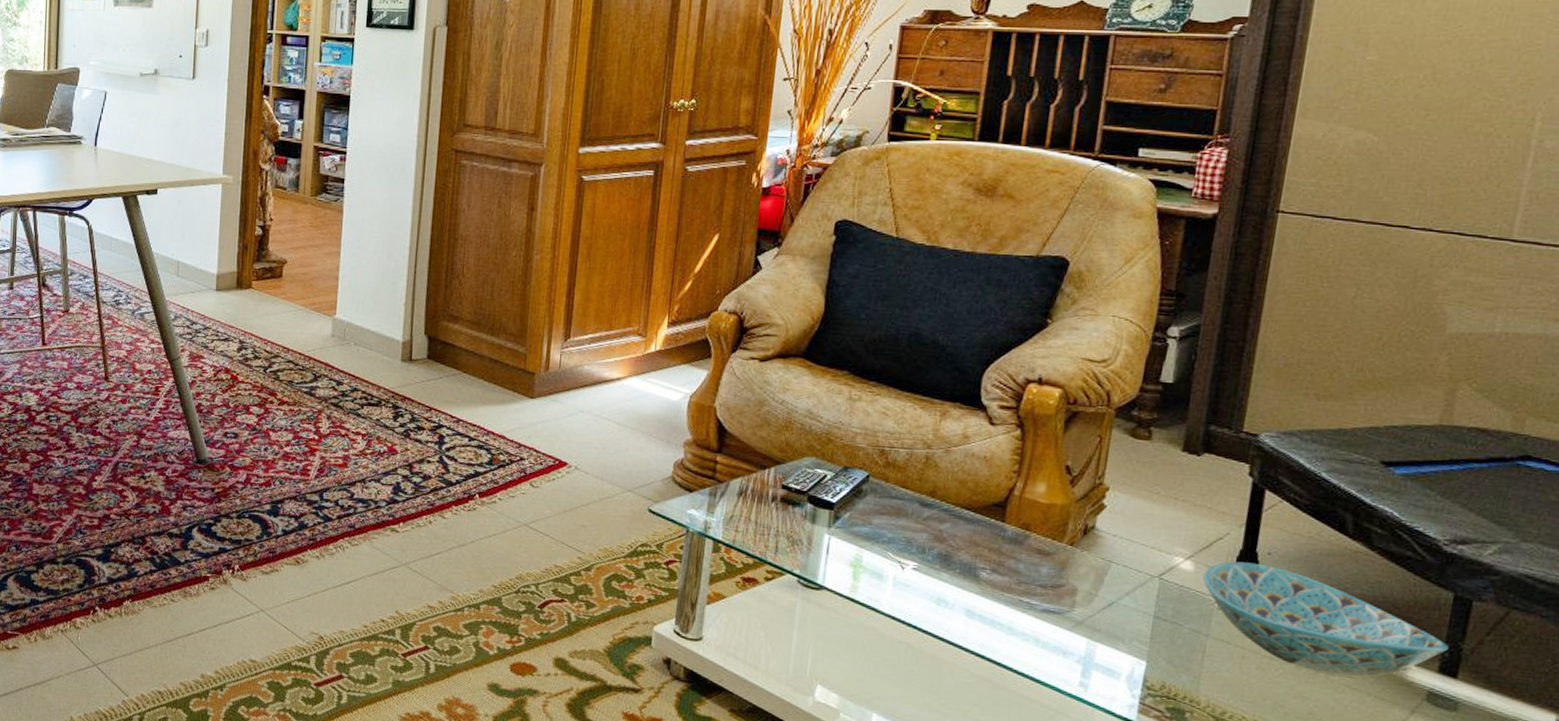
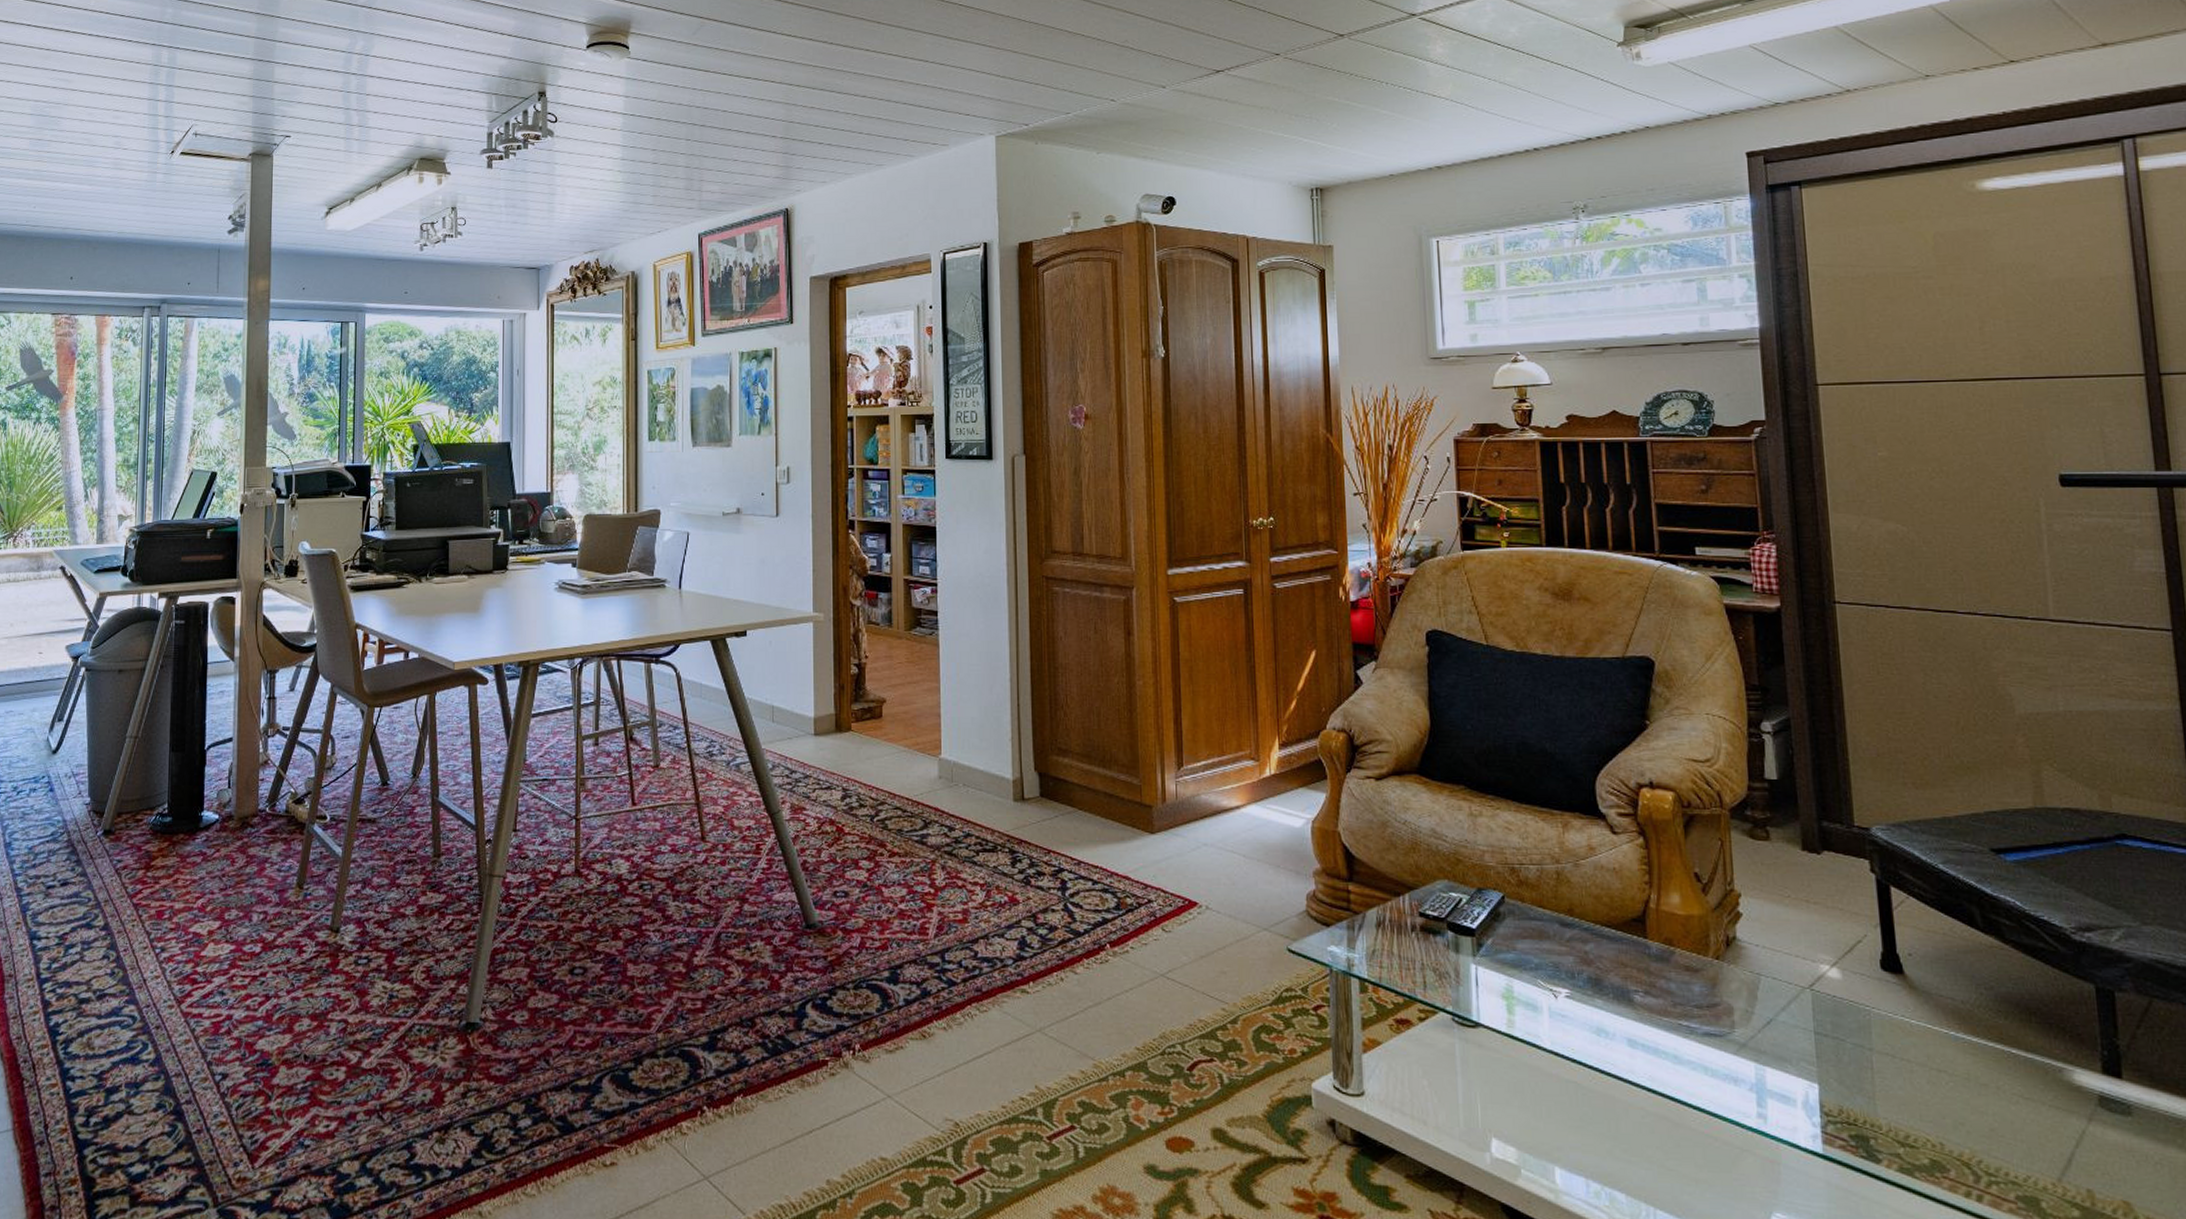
bowl: present [1203,561,1449,677] -> none [1852,965,2106,1086]

